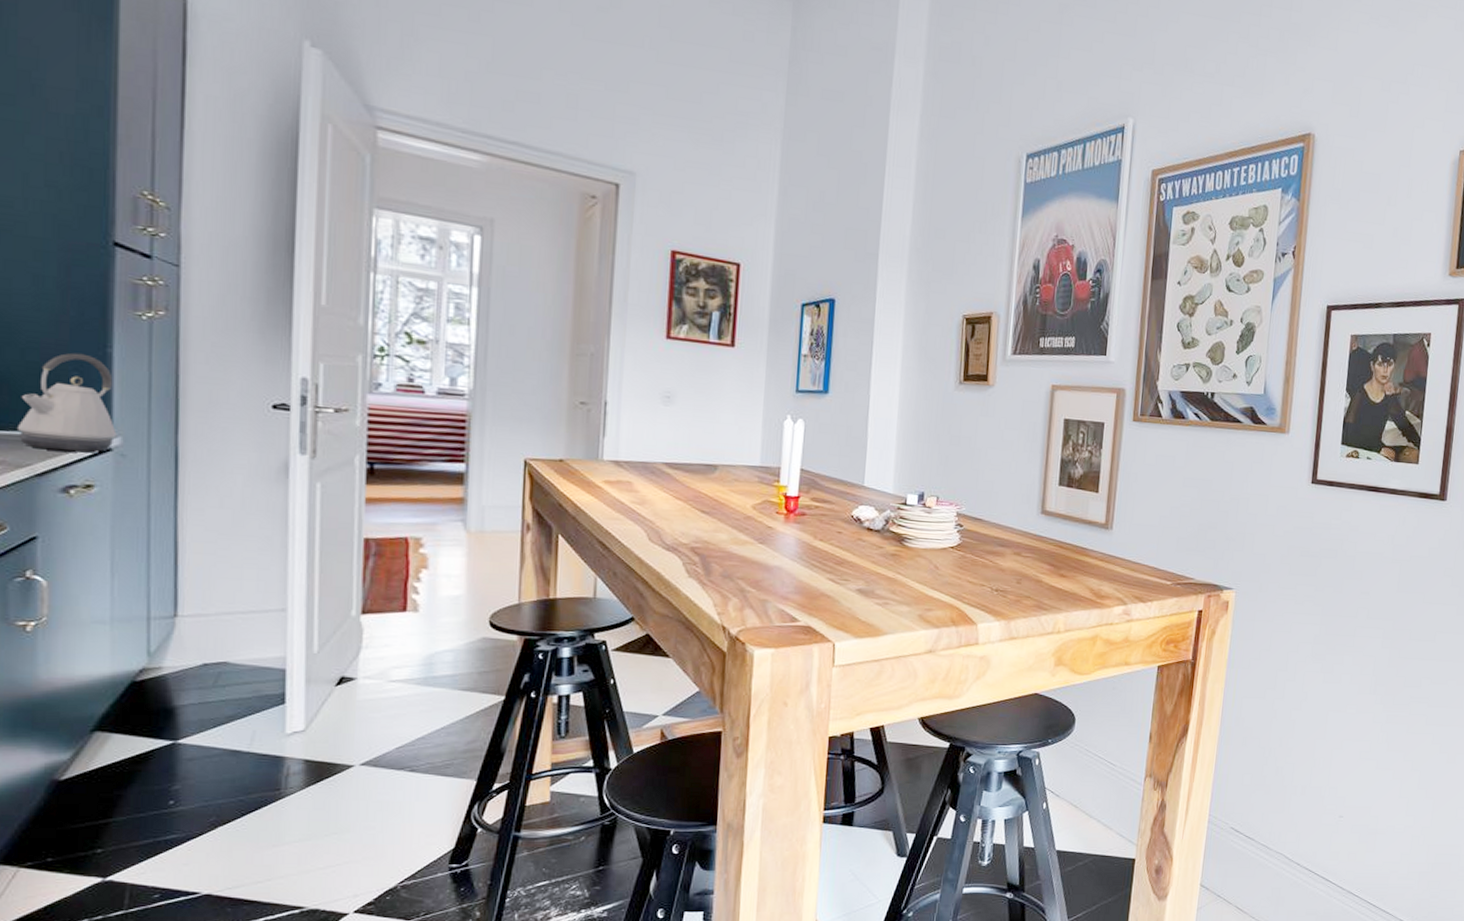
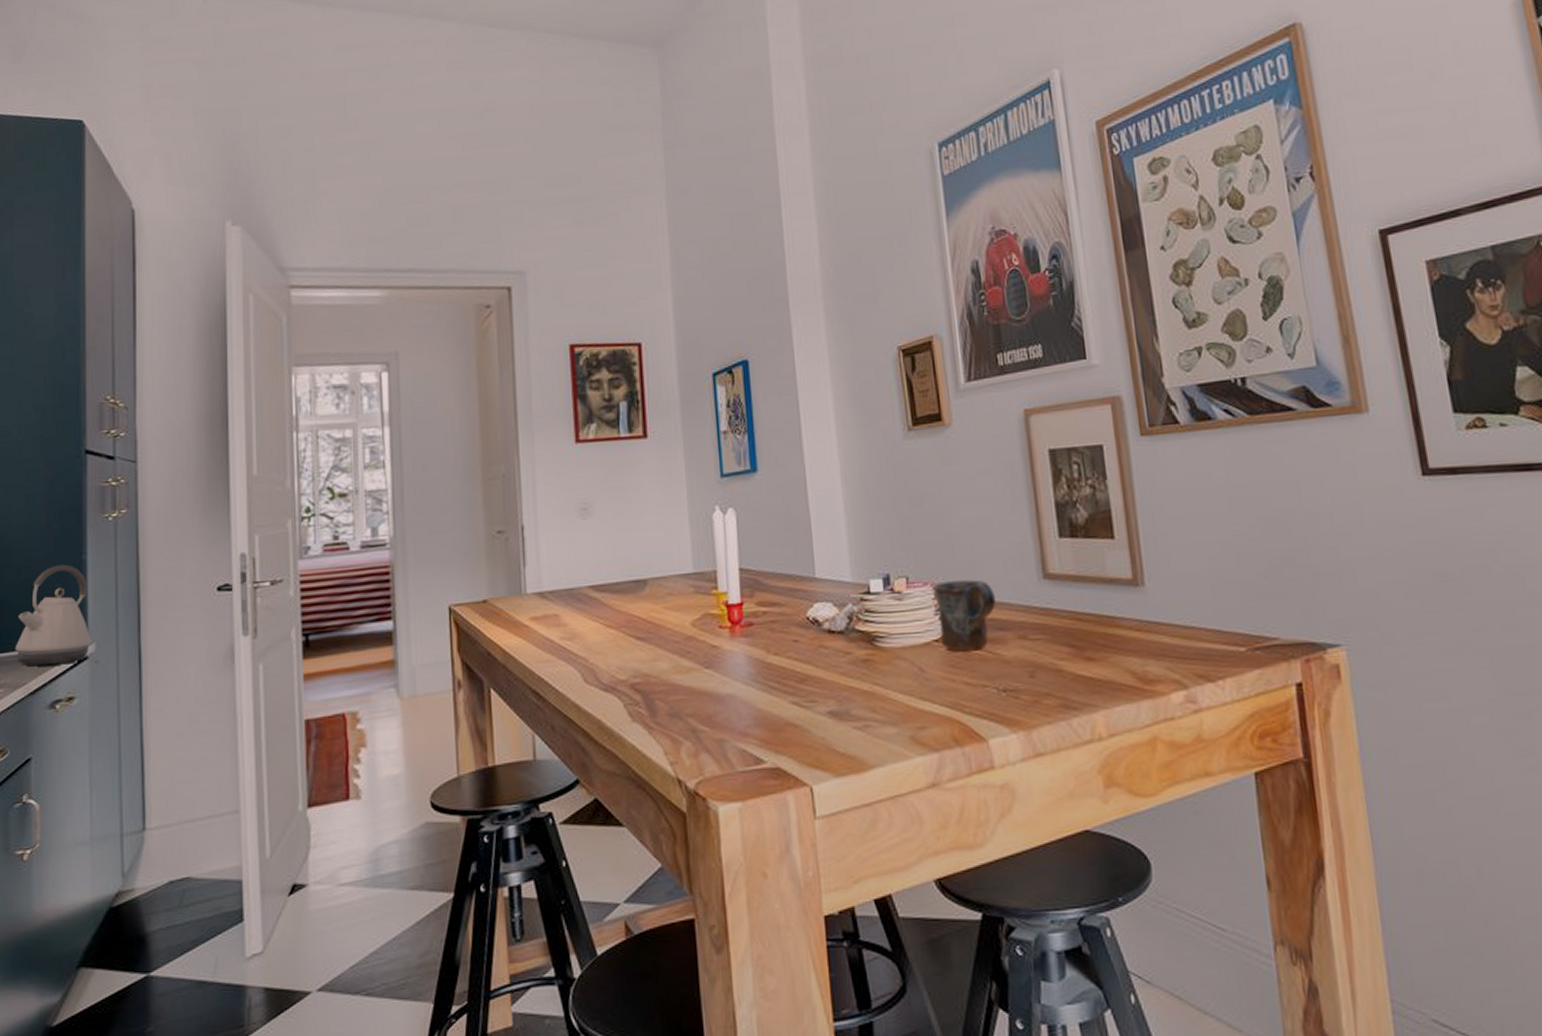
mug: none [954,504,1003,559] -> present [930,580,996,652]

